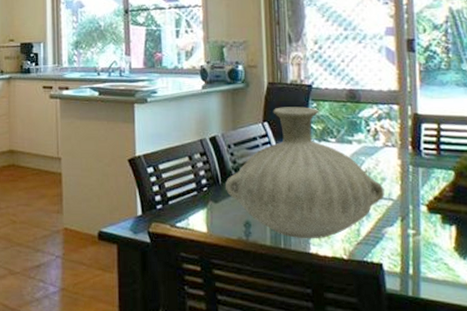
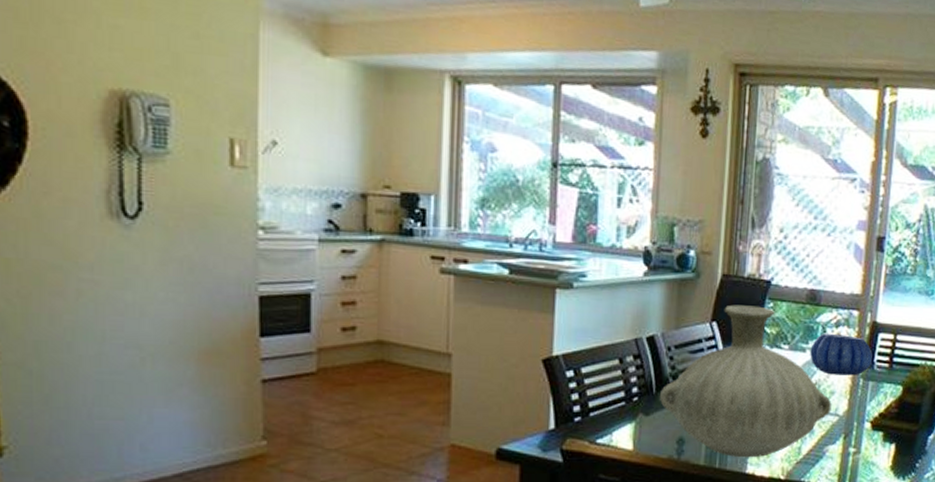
decorative bowl: none [356,126,419,163] -> present [810,333,872,376]

